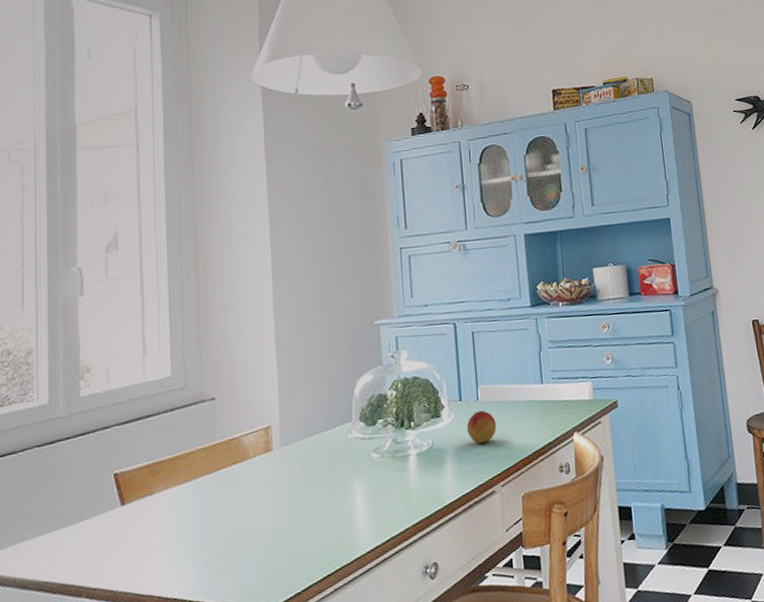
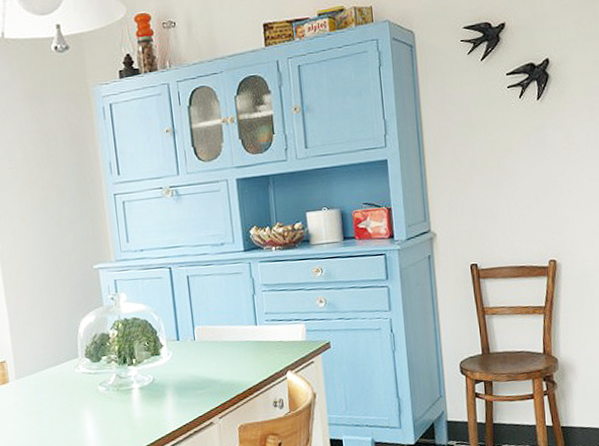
peach: present [466,410,497,444] -> none [184,349,213,380]

